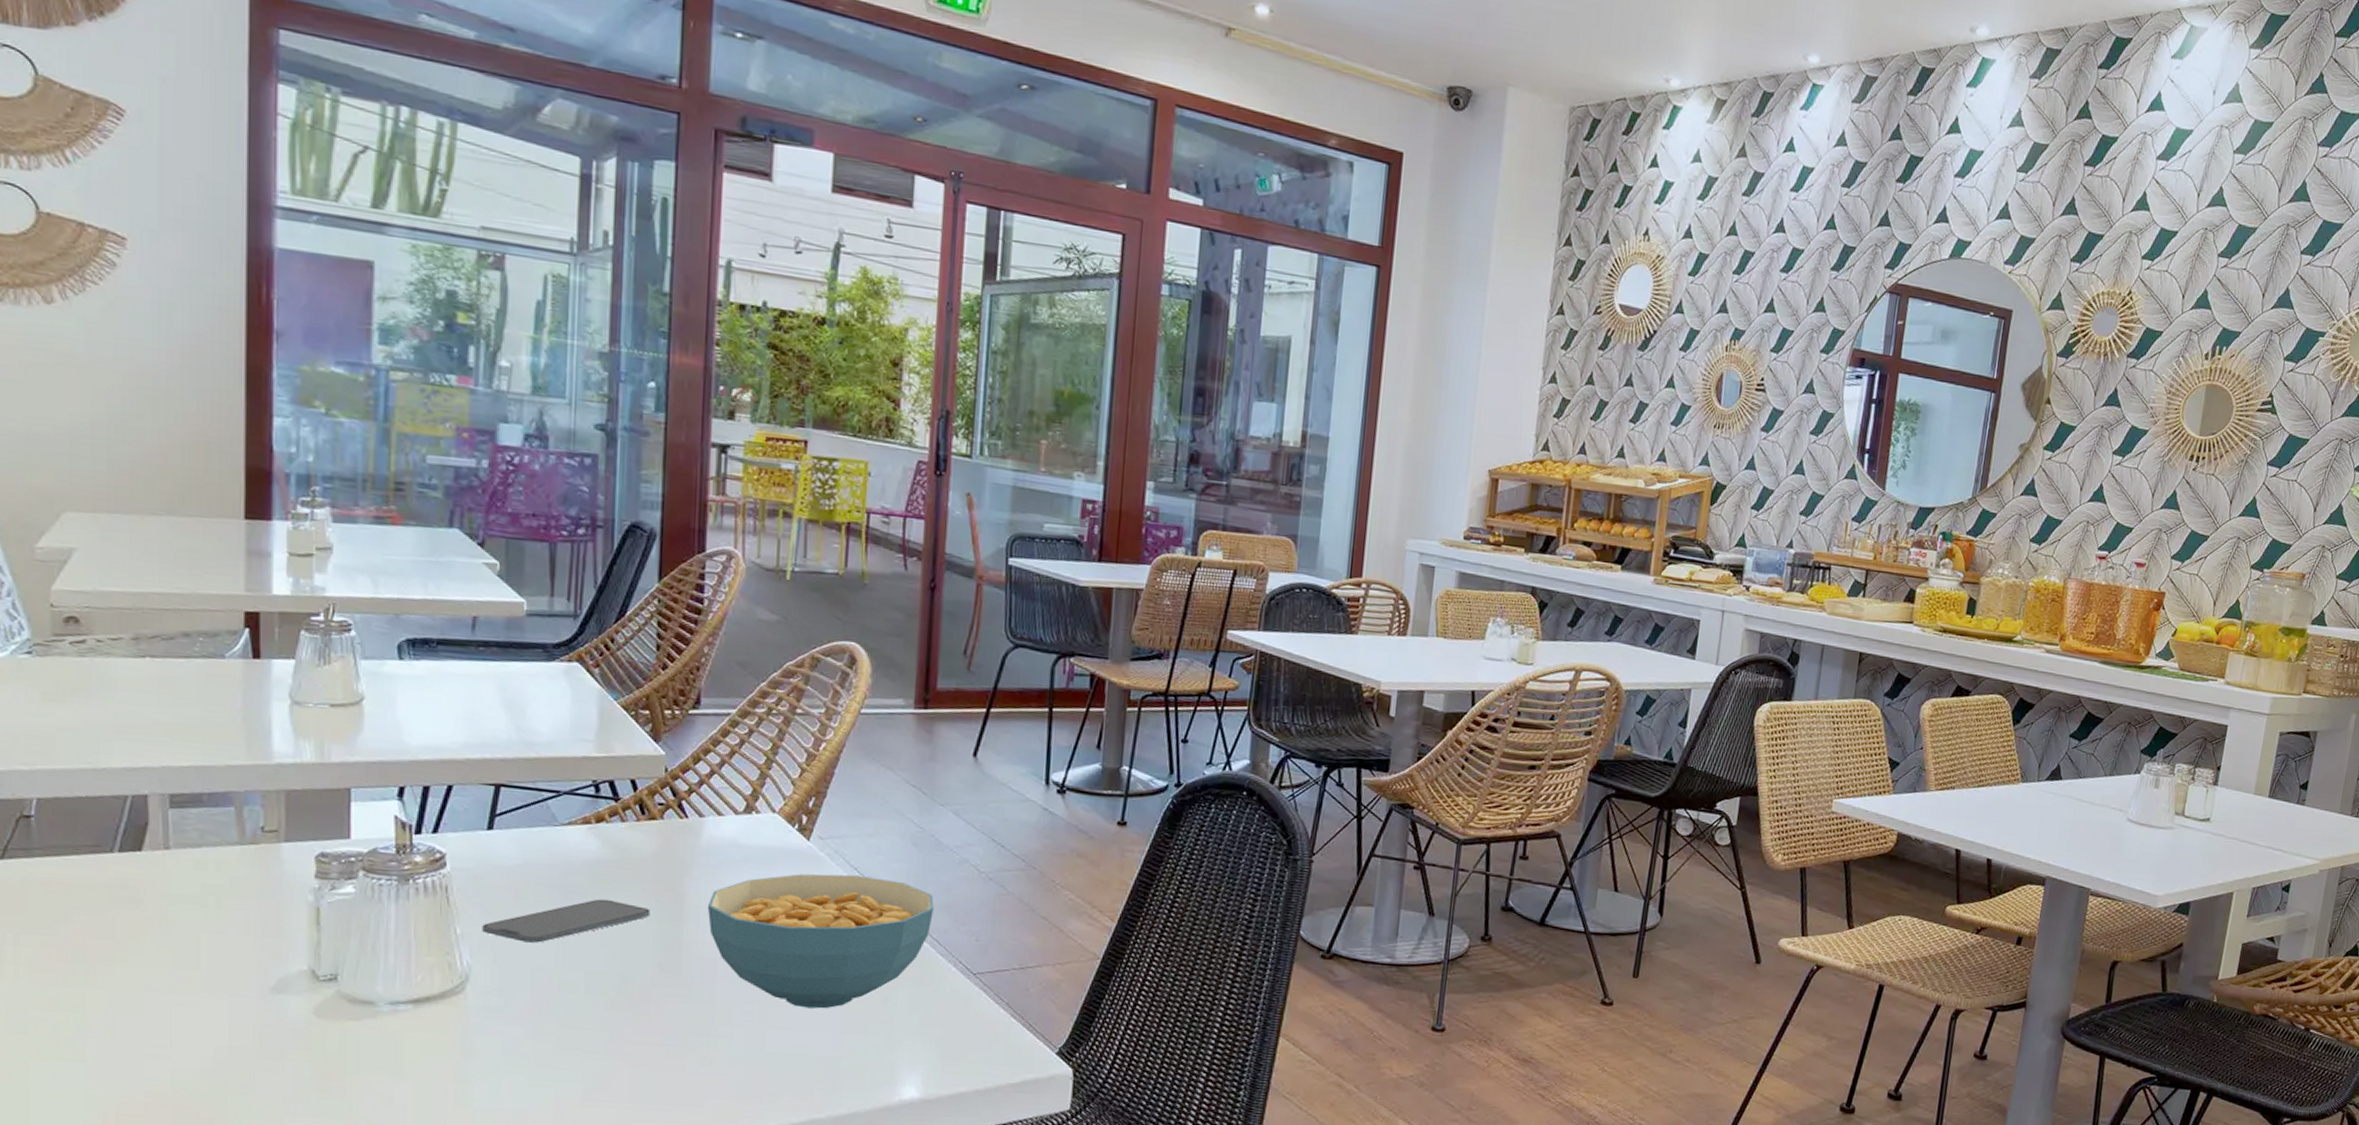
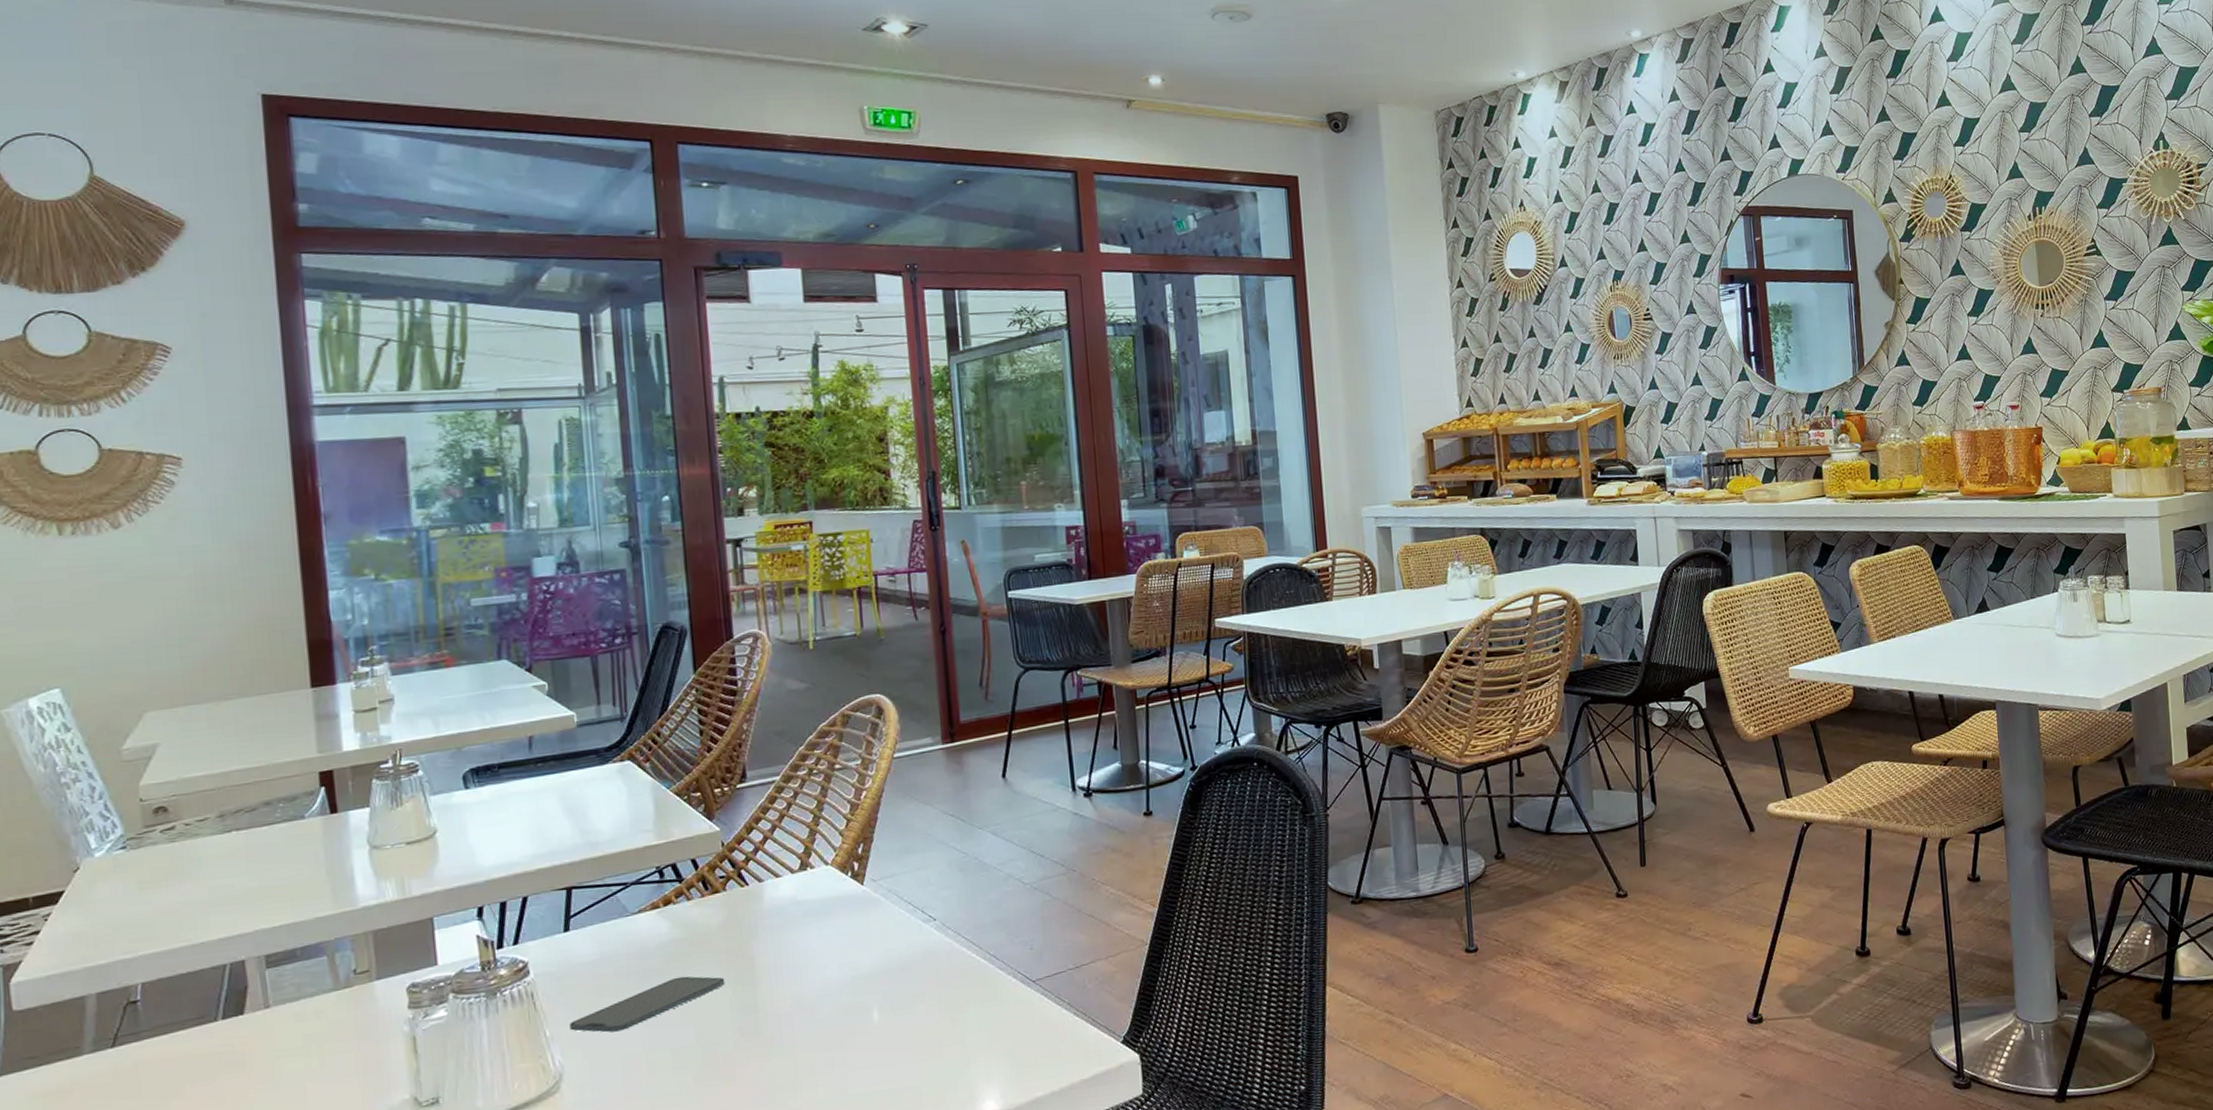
cereal bowl: present [707,873,934,1009] -> none [776,907,988,1045]

